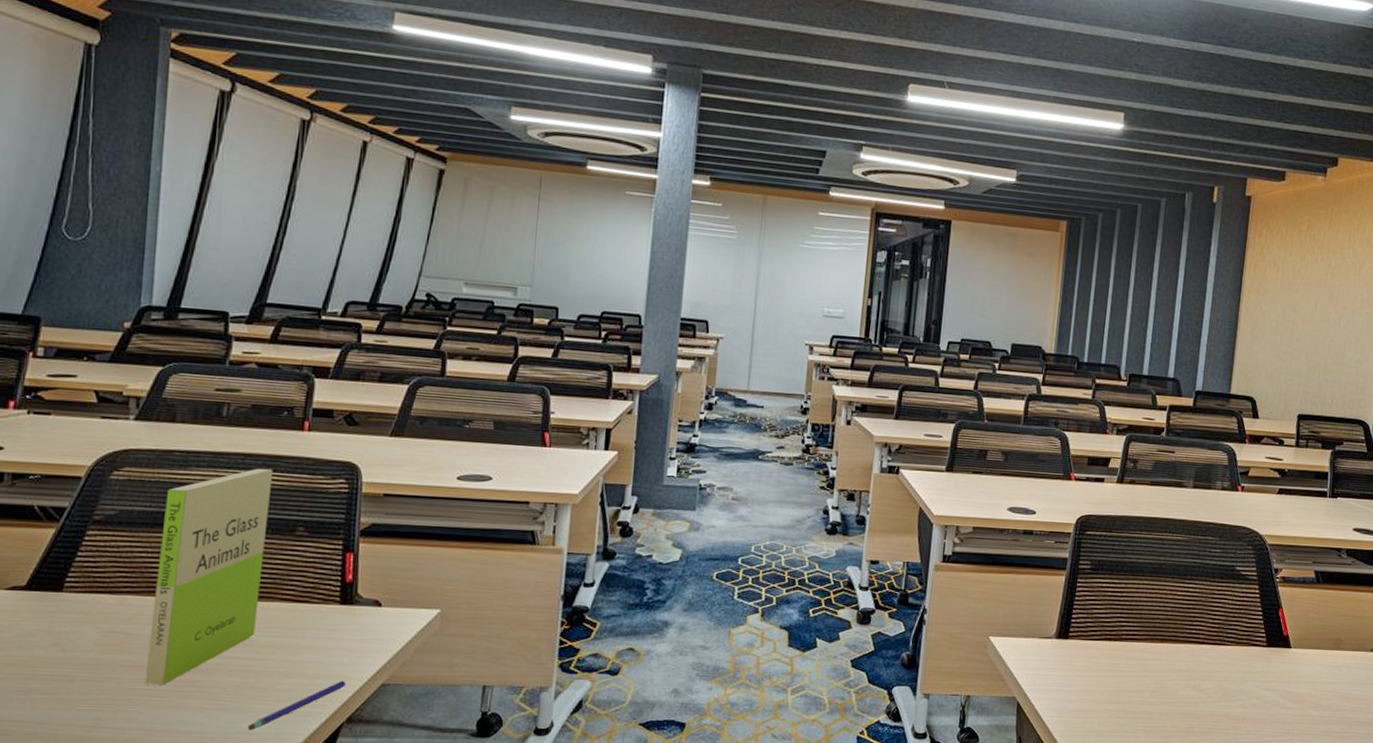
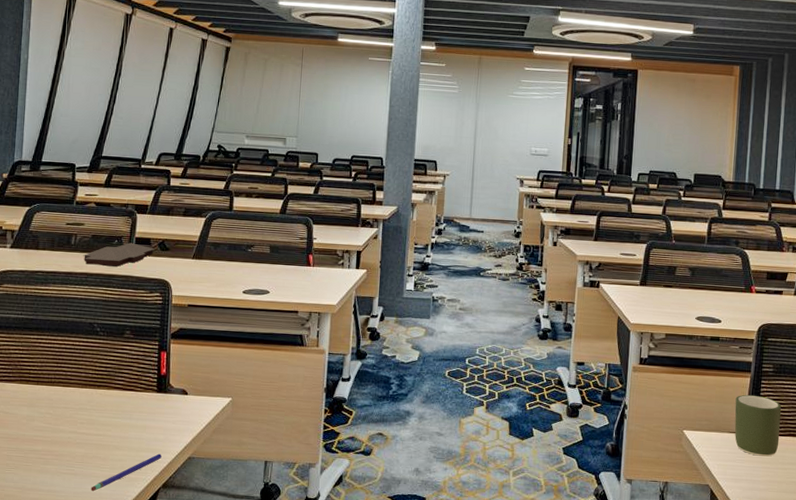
book: present [144,468,273,685] -> none [18,284,108,453]
papers: none [238,415,339,445] -> present [83,242,154,266]
mug: none [1046,595,1098,664] -> present [734,394,782,457]

